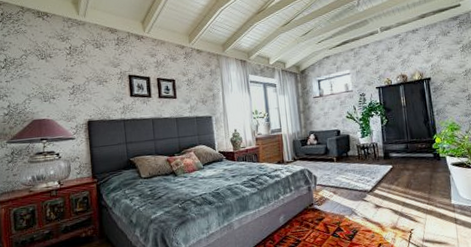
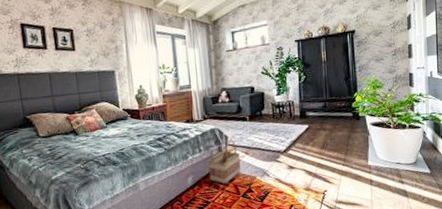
basket: none [298,180,330,223] -> present [208,139,241,184]

